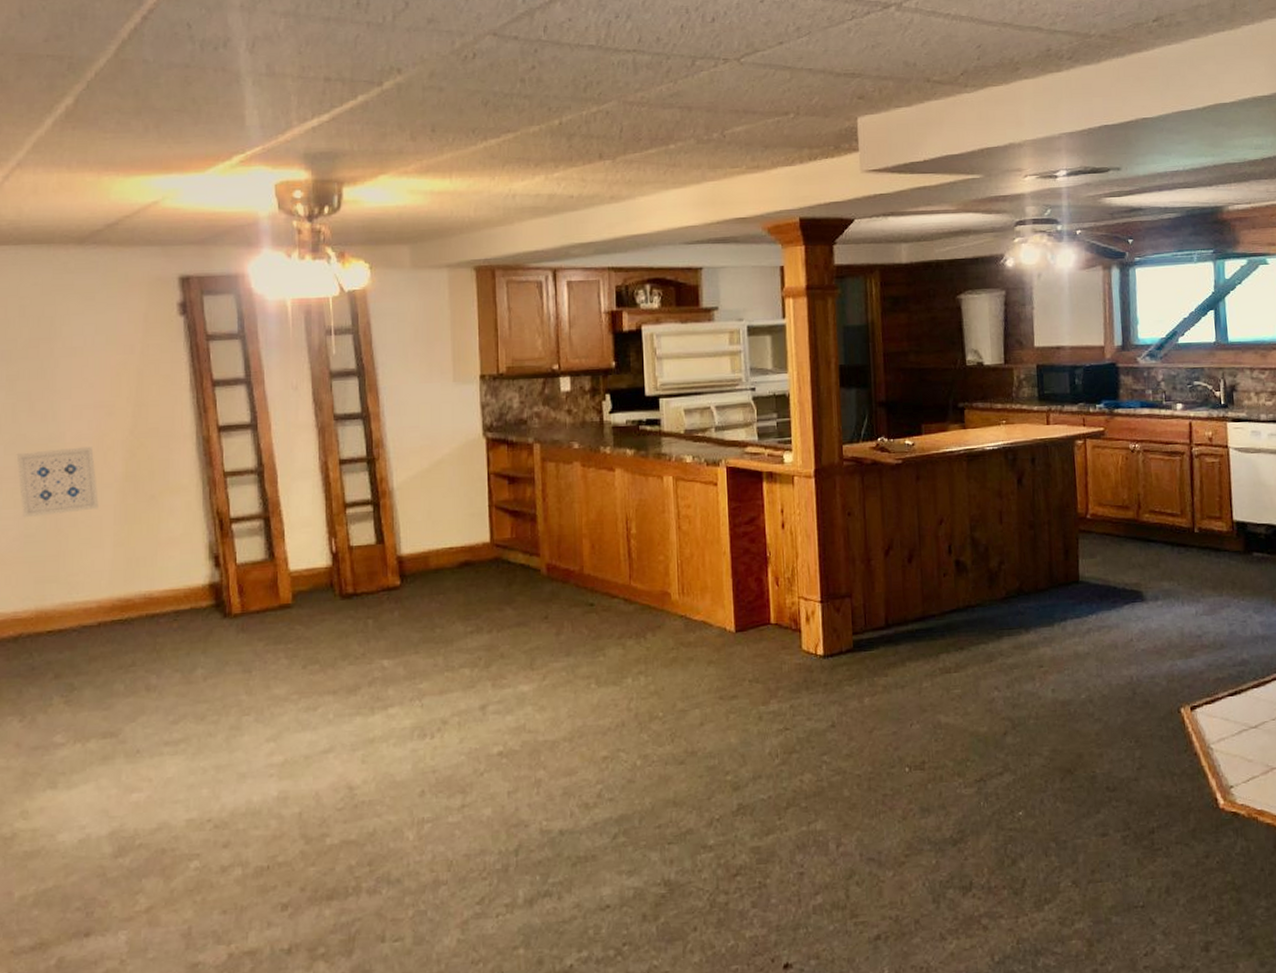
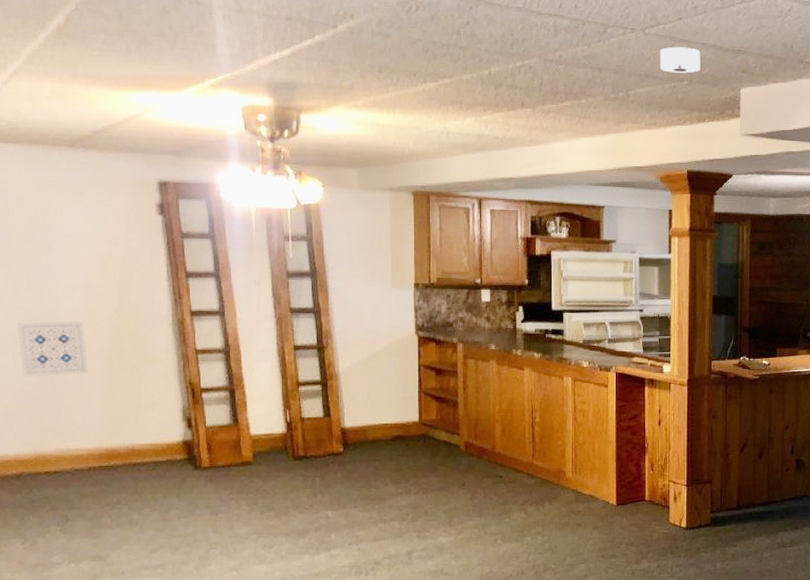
smoke detector: none [758,75,808,106] -> present [659,46,701,73]

